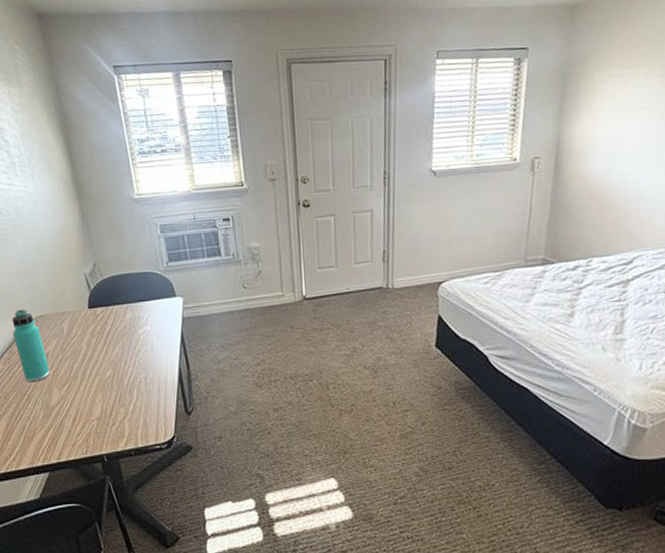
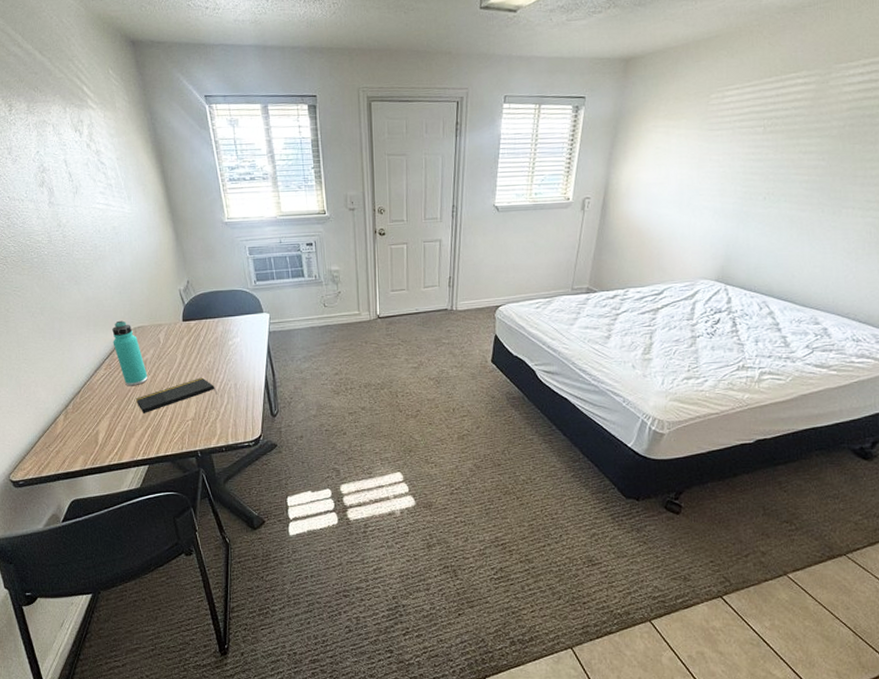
notepad: none [37,371,125,413] -> present [136,377,217,413]

